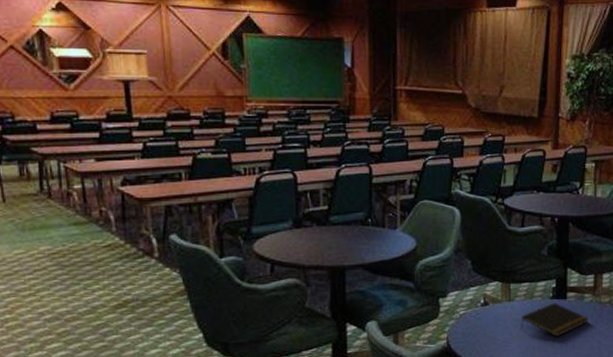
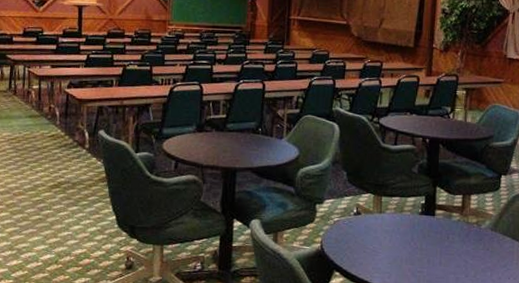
notepad: present [521,303,589,336] -> none [390,219,456,251]

